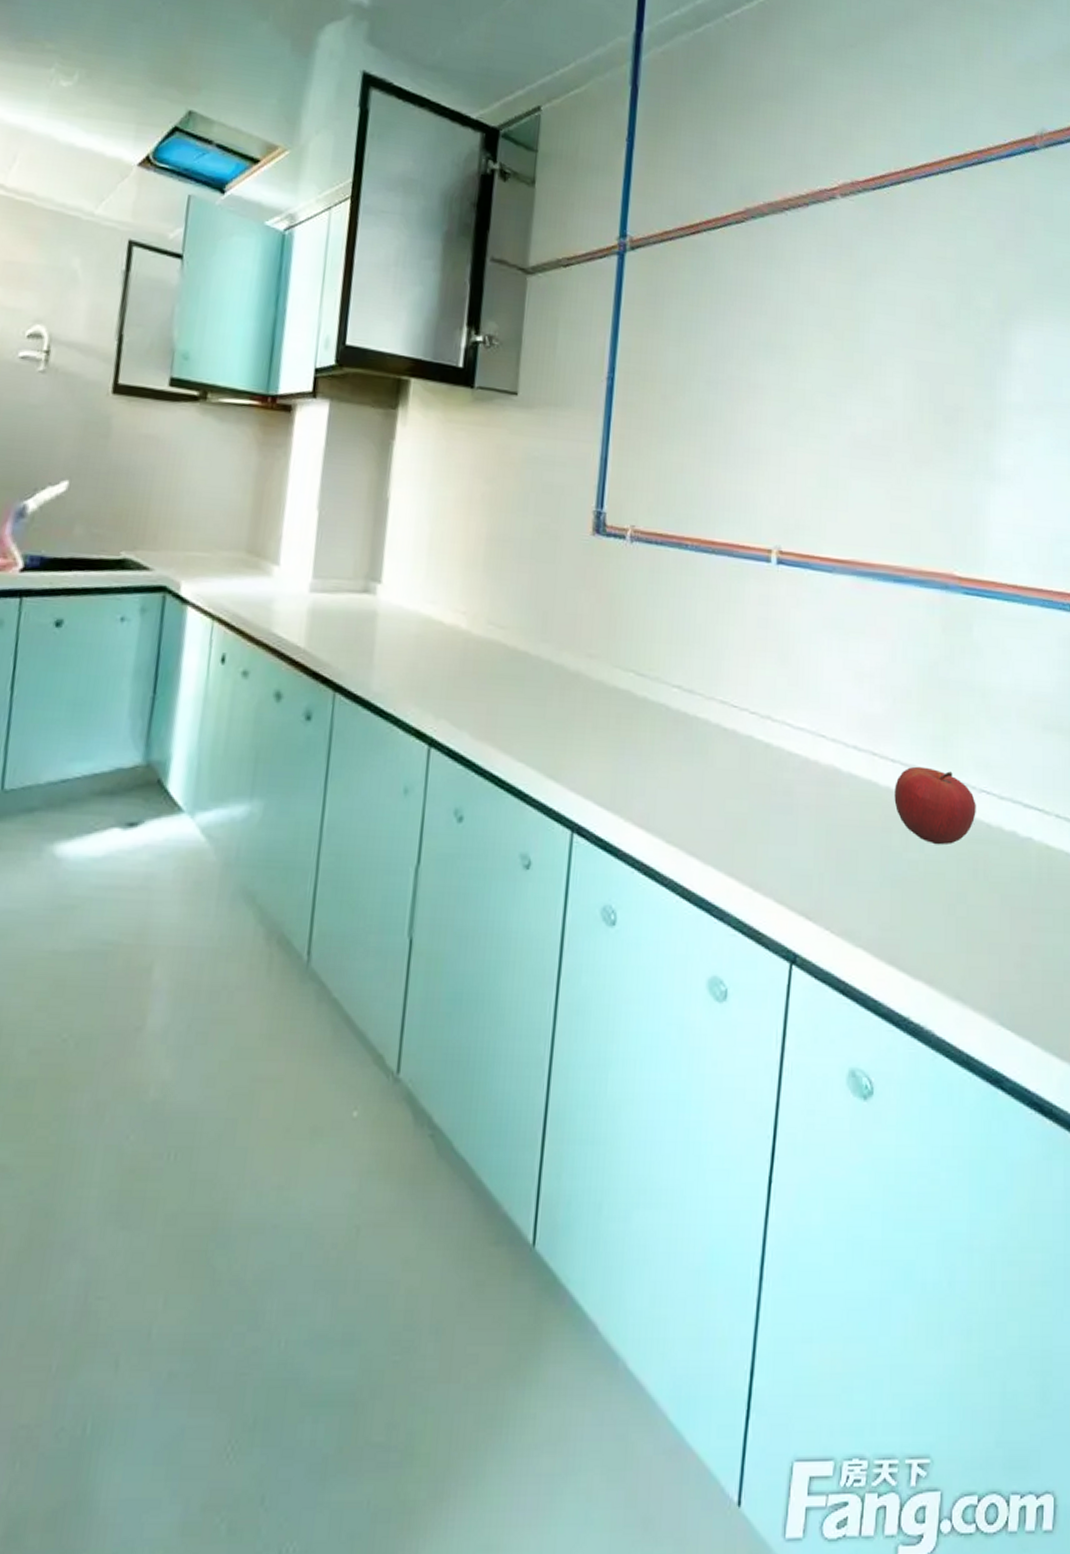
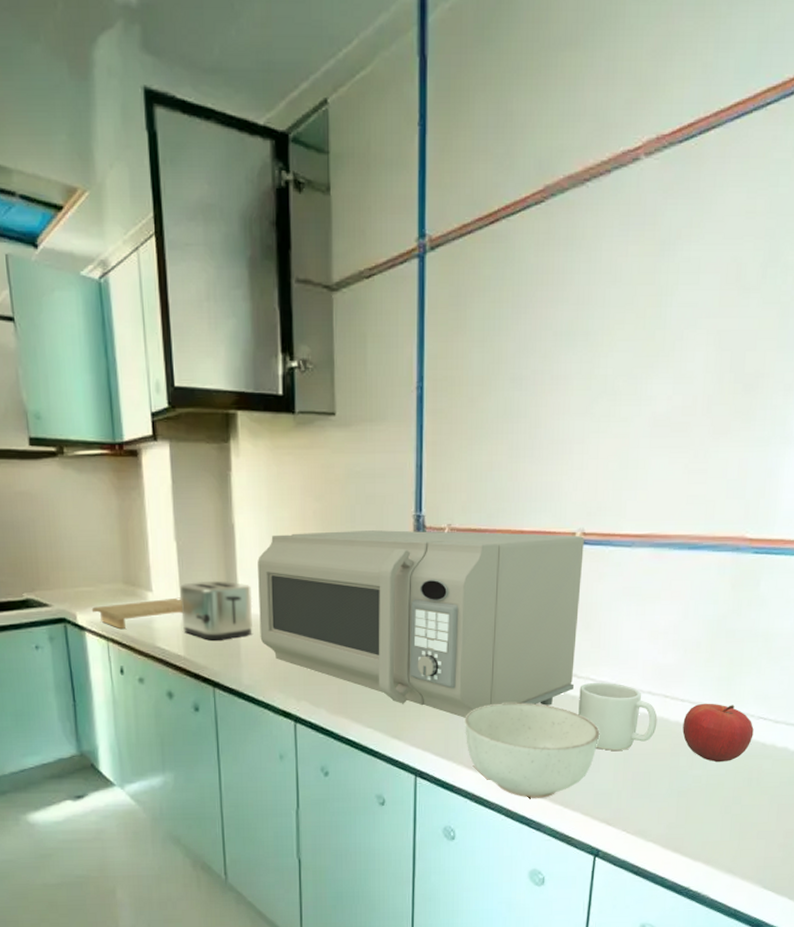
cutting board: none [201,575,314,607] -> present [91,597,183,629]
toaster: none [308,559,398,632] -> present [180,580,253,640]
microwave: none [400,515,781,760] -> present [258,530,584,718]
bowl: none [637,744,798,875] -> present [465,702,600,798]
mug: none [772,728,865,819] -> present [578,682,658,751]

